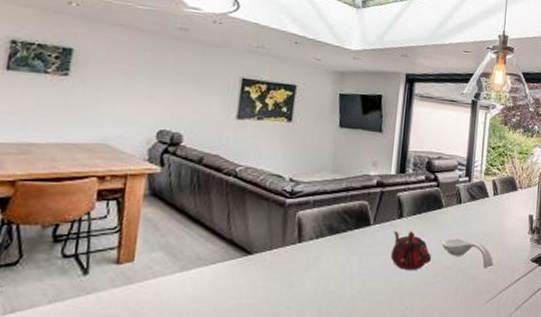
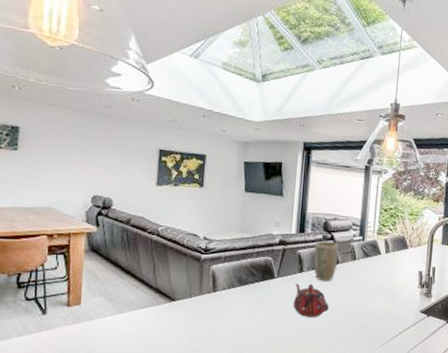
plant pot: none [414,183,443,228] -> present [313,241,339,281]
spoon rest: present [441,238,493,268] -> none [338,291,385,317]

